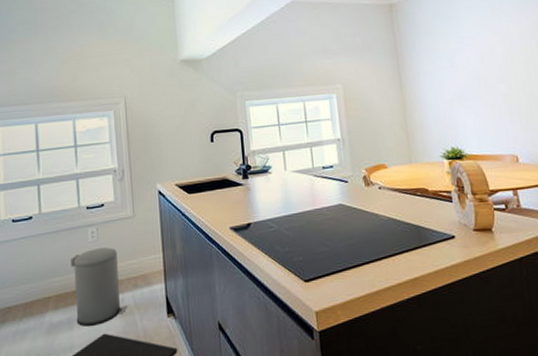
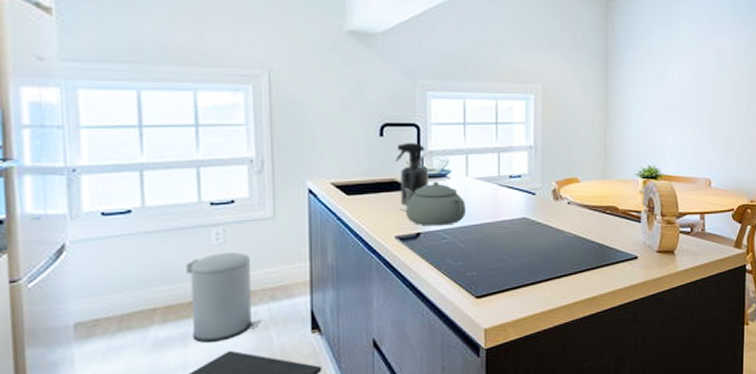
spray bottle: none [225,145,254,205] -> present [395,143,429,212]
teapot: none [234,176,288,217] -> present [405,181,465,226]

